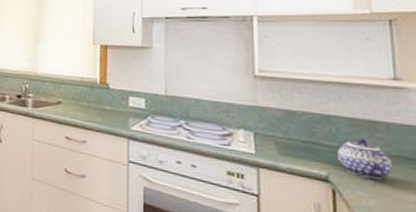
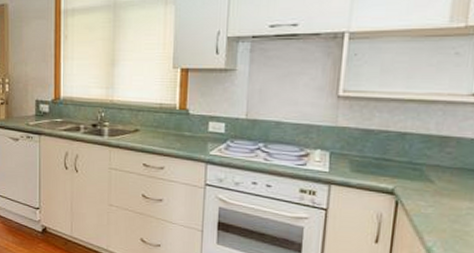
teapot: present [337,137,392,181] -> none [406,152,455,191]

